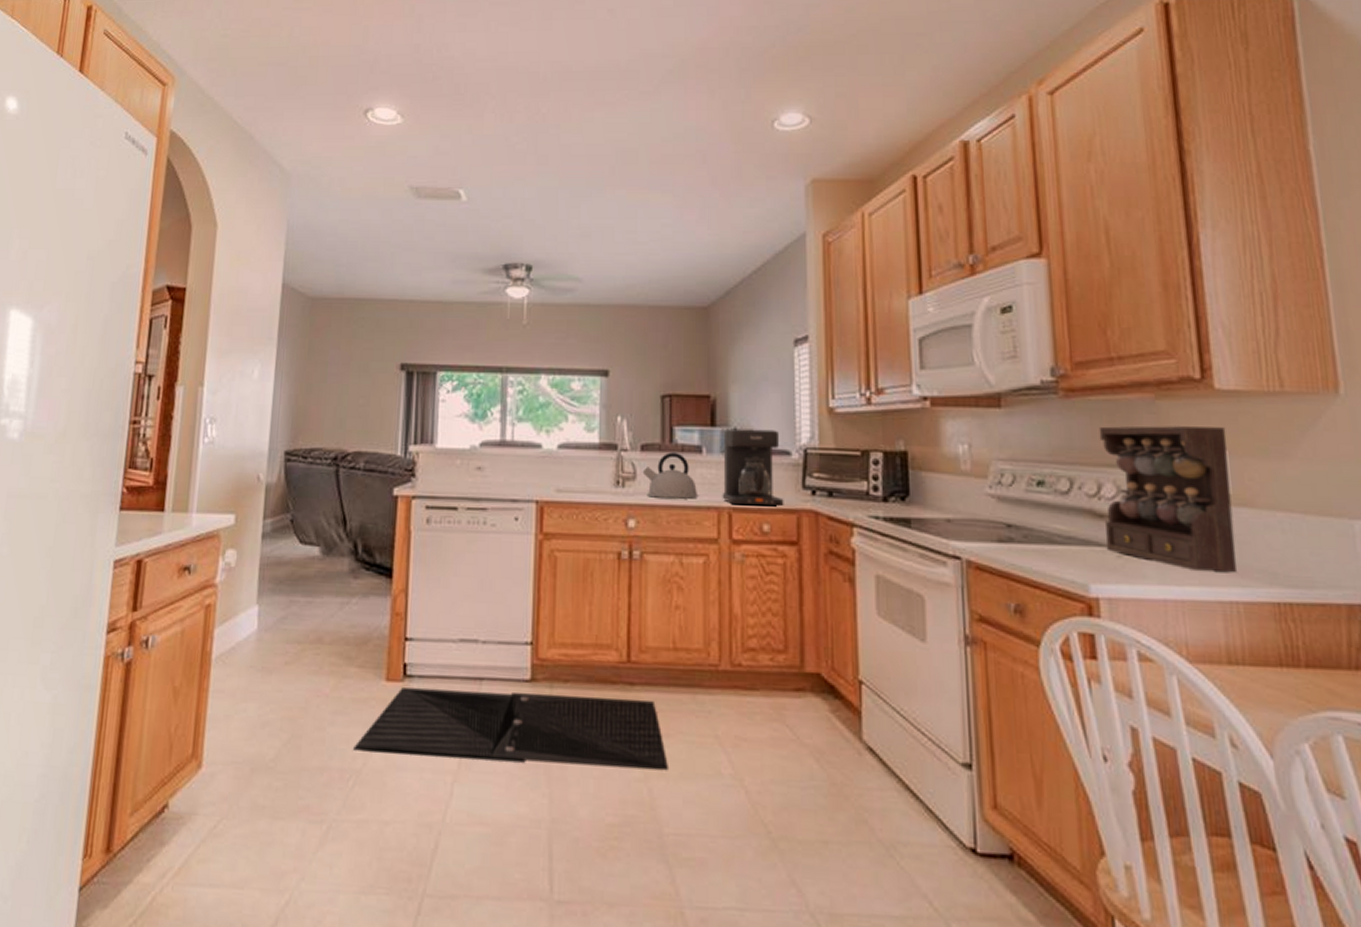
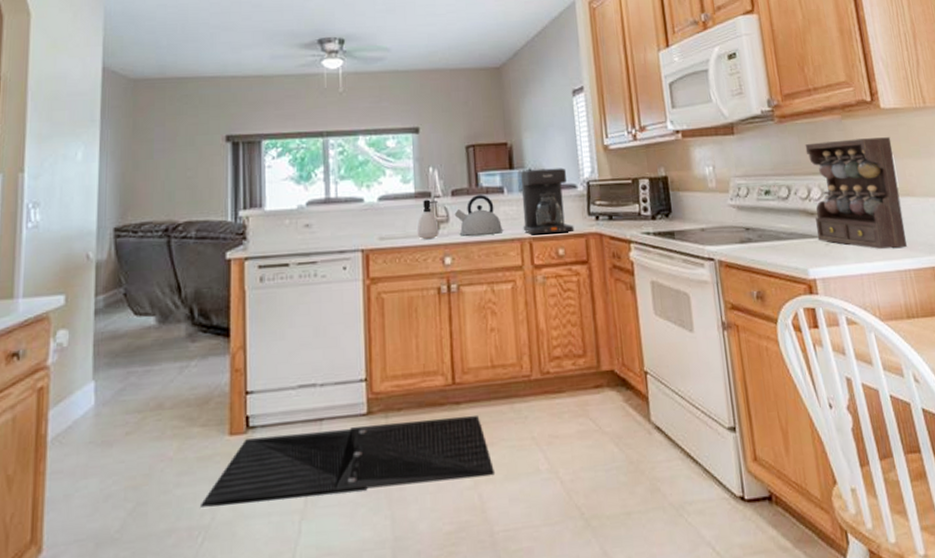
soap dispenser: none [600,452,624,498] -> present [418,199,439,240]

